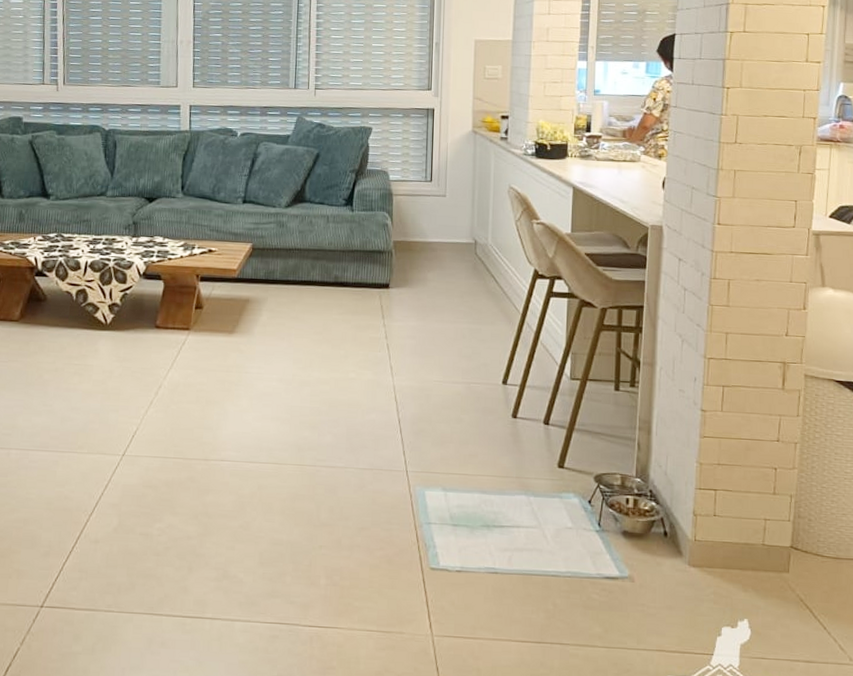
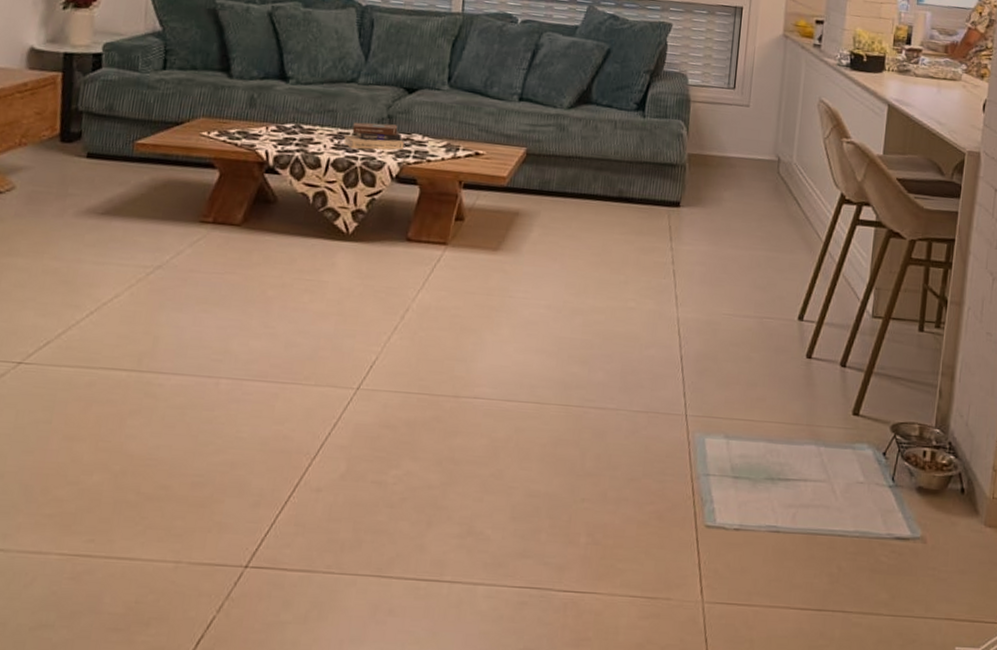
books: none [98,229,148,253] -> present [343,122,405,150]

